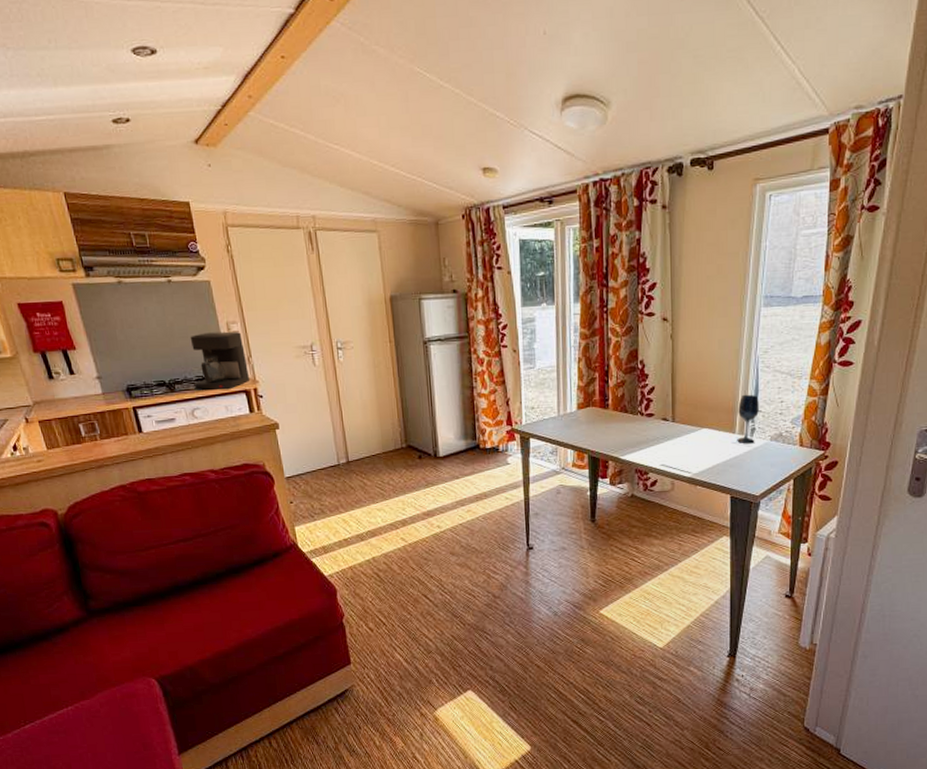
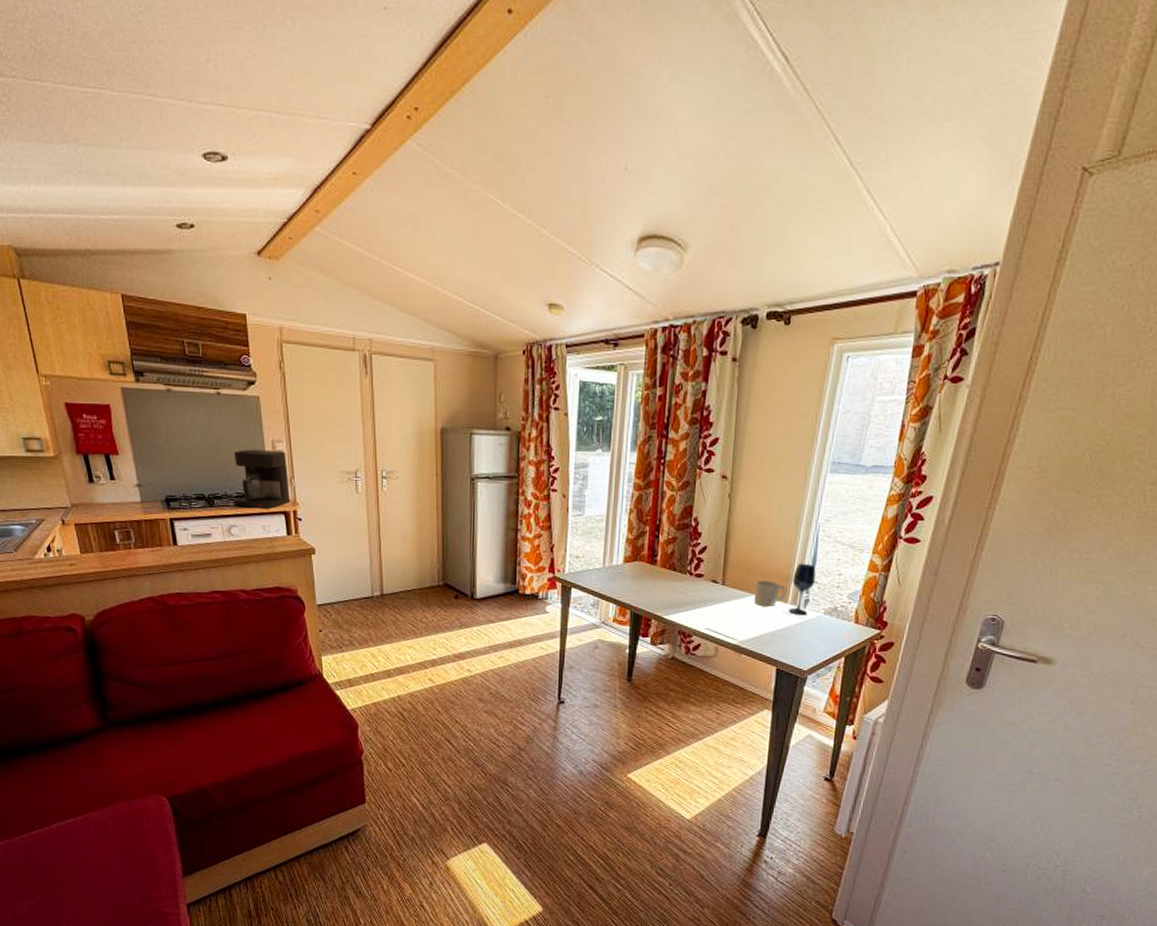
mug: none [703,414,733,440] -> present [753,580,786,608]

